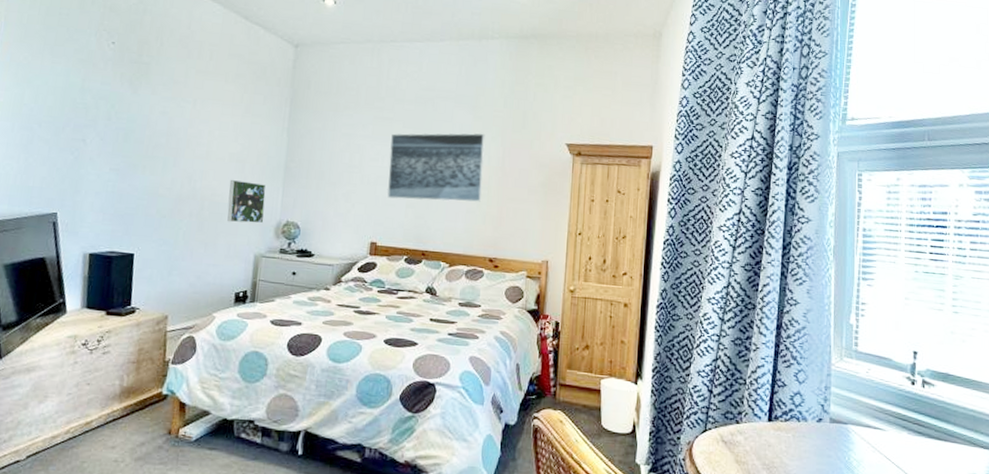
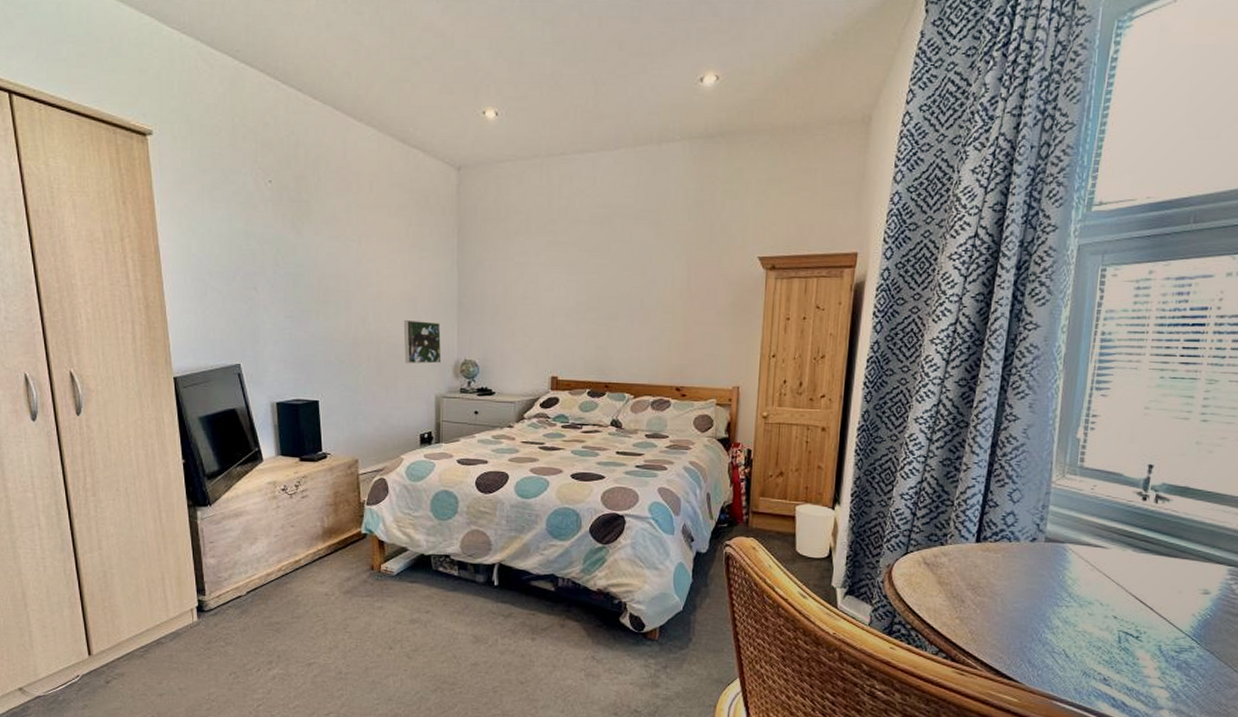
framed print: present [387,133,485,202] -> none [565,251,668,330]

